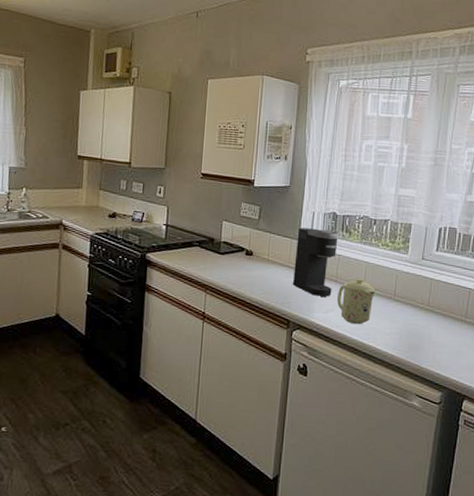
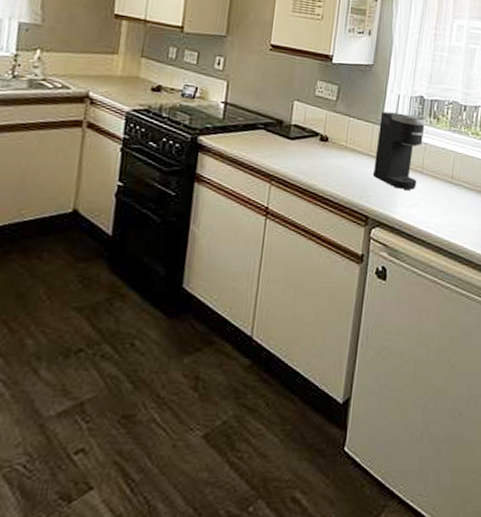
mug: present [337,278,376,325] -> none [422,169,464,221]

